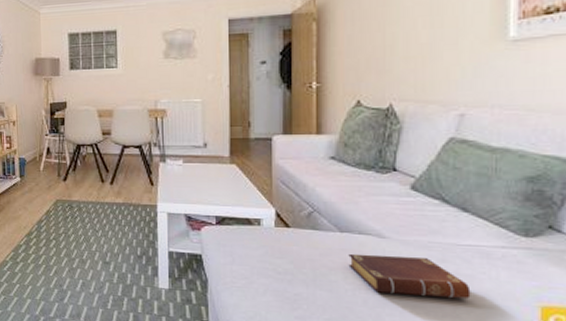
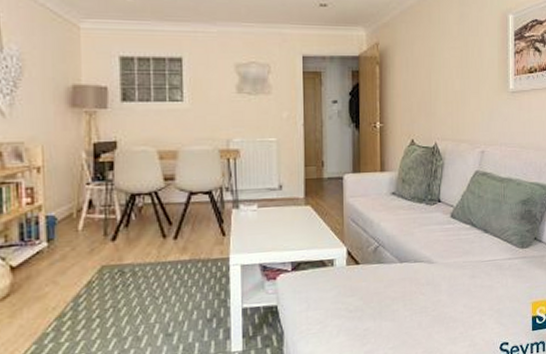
book: present [348,253,471,298] -> none [407,276,491,314]

